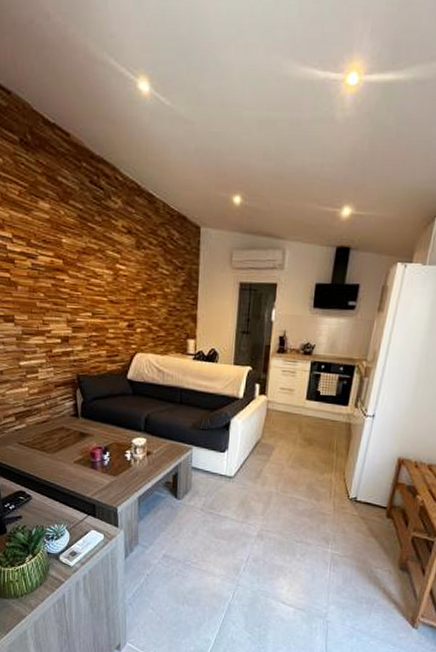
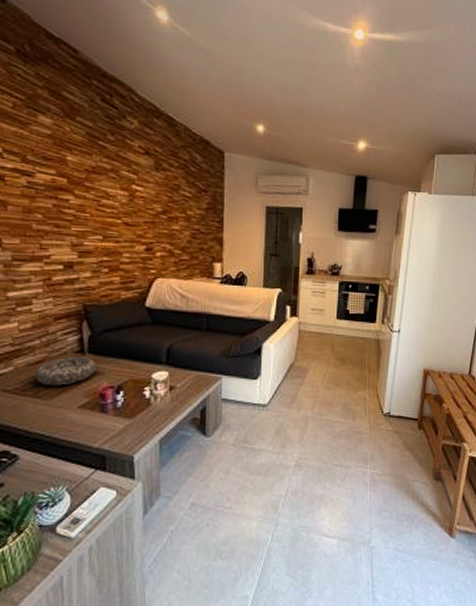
decorative bowl: none [42,419,87,443] -> present [36,357,96,386]

